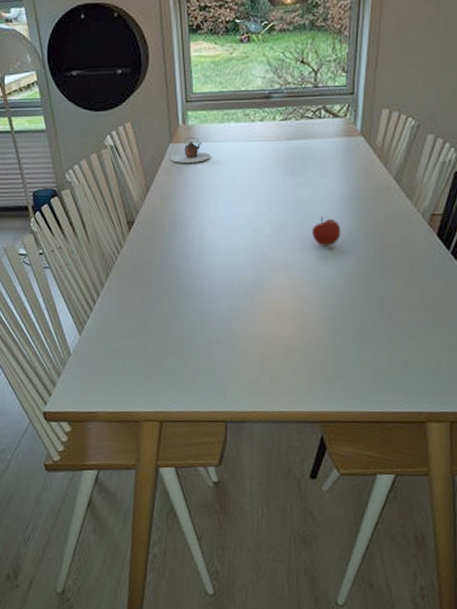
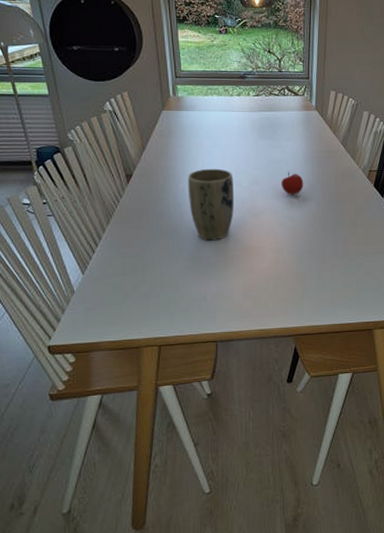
teapot: present [169,137,212,163] -> none [162,106,198,127]
plant pot: none [197,213,252,301] -> present [187,168,234,241]

